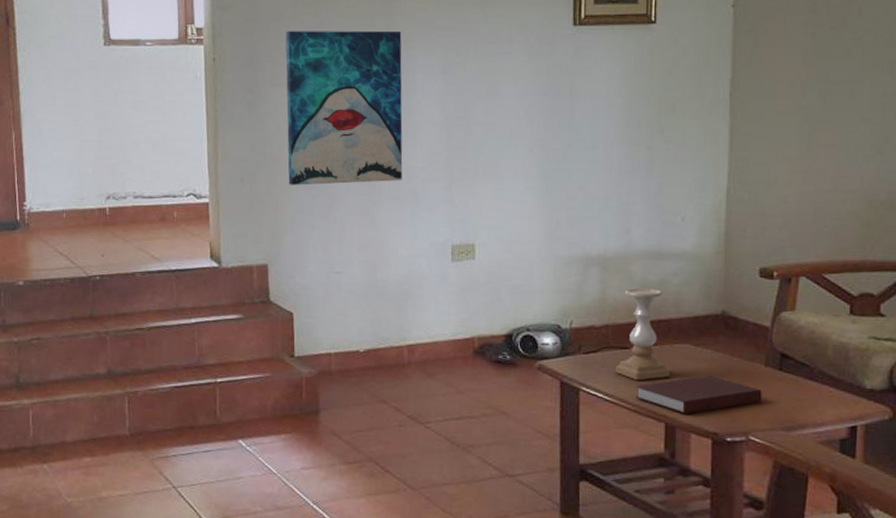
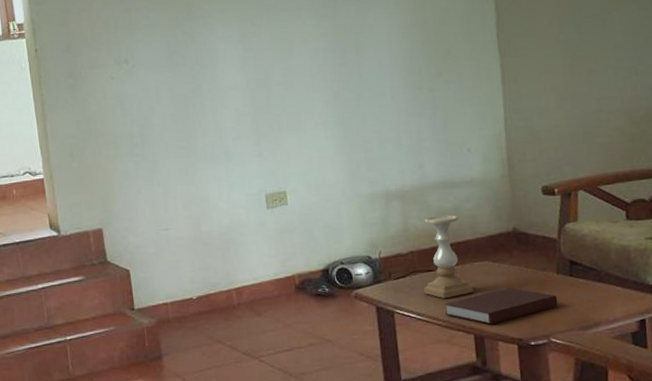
wall art: present [285,30,403,185] -> none [97,8,215,155]

